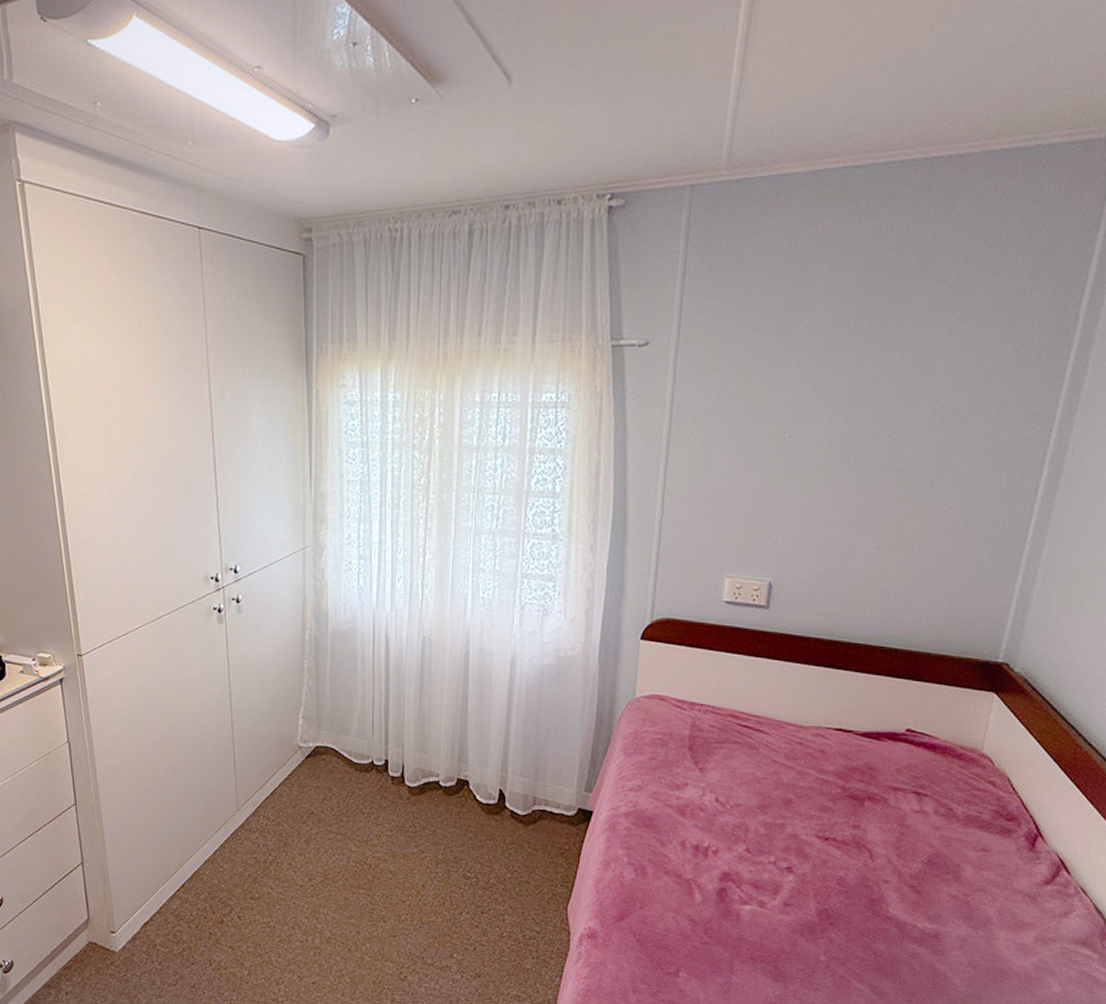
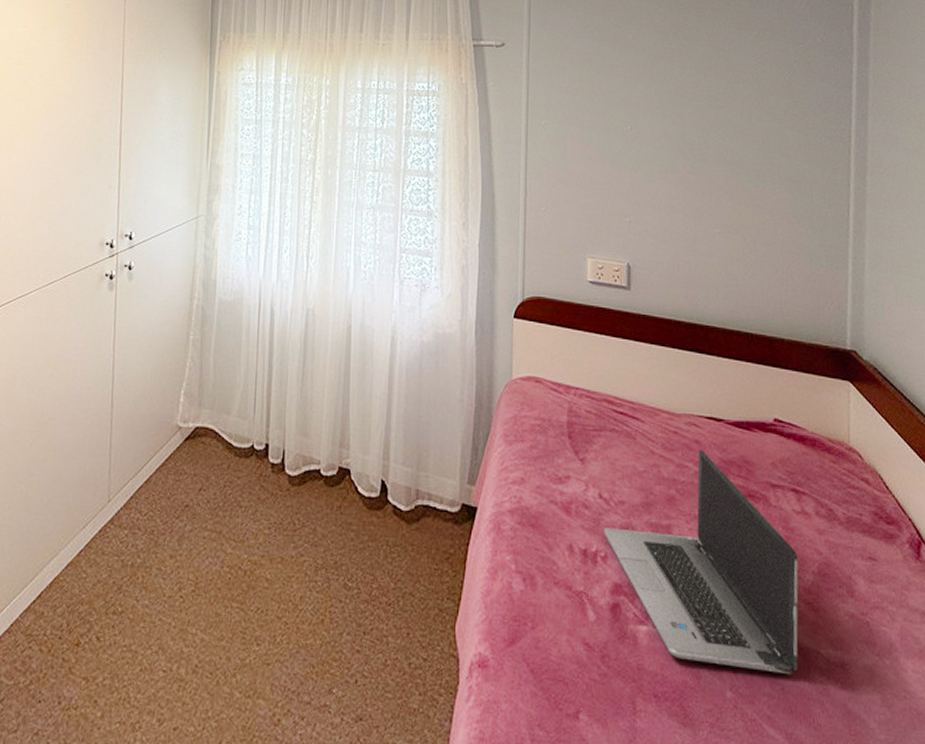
laptop computer: none [716,758,909,943] -> present [603,449,799,675]

